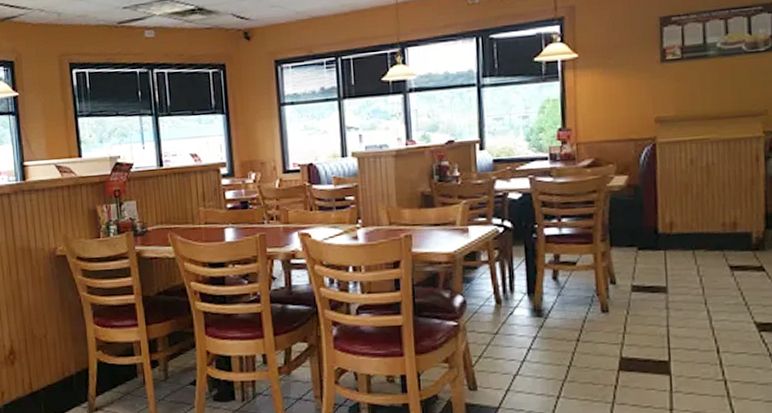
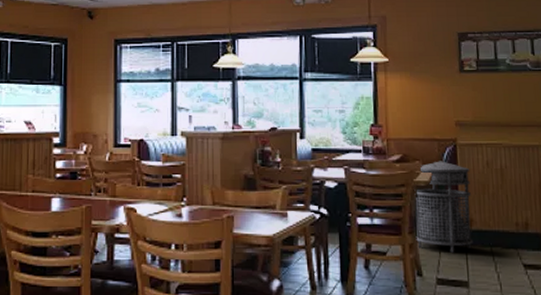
trash can: none [607,162,673,258] -> present [414,161,473,253]

